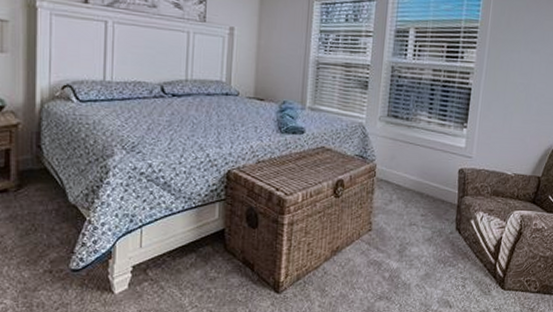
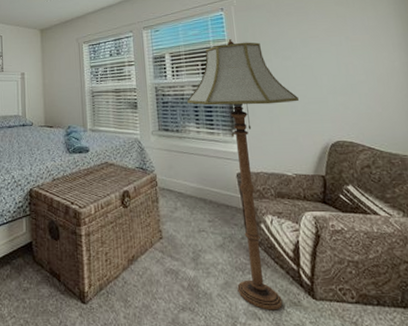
floor lamp: none [424,20,536,299] -> present [187,38,299,310]

